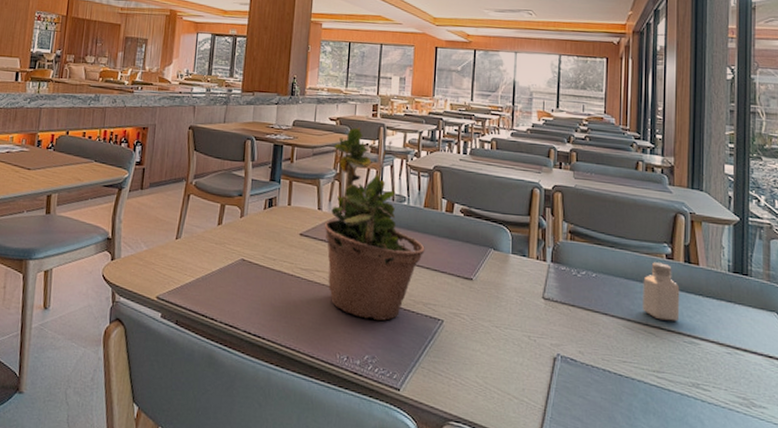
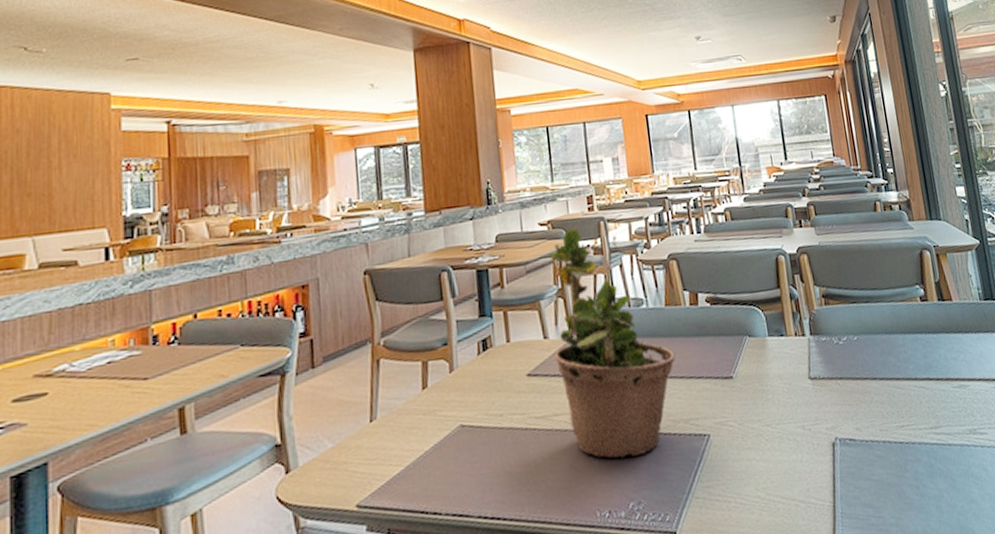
saltshaker: present [642,262,680,322] -> none [903,307,945,370]

